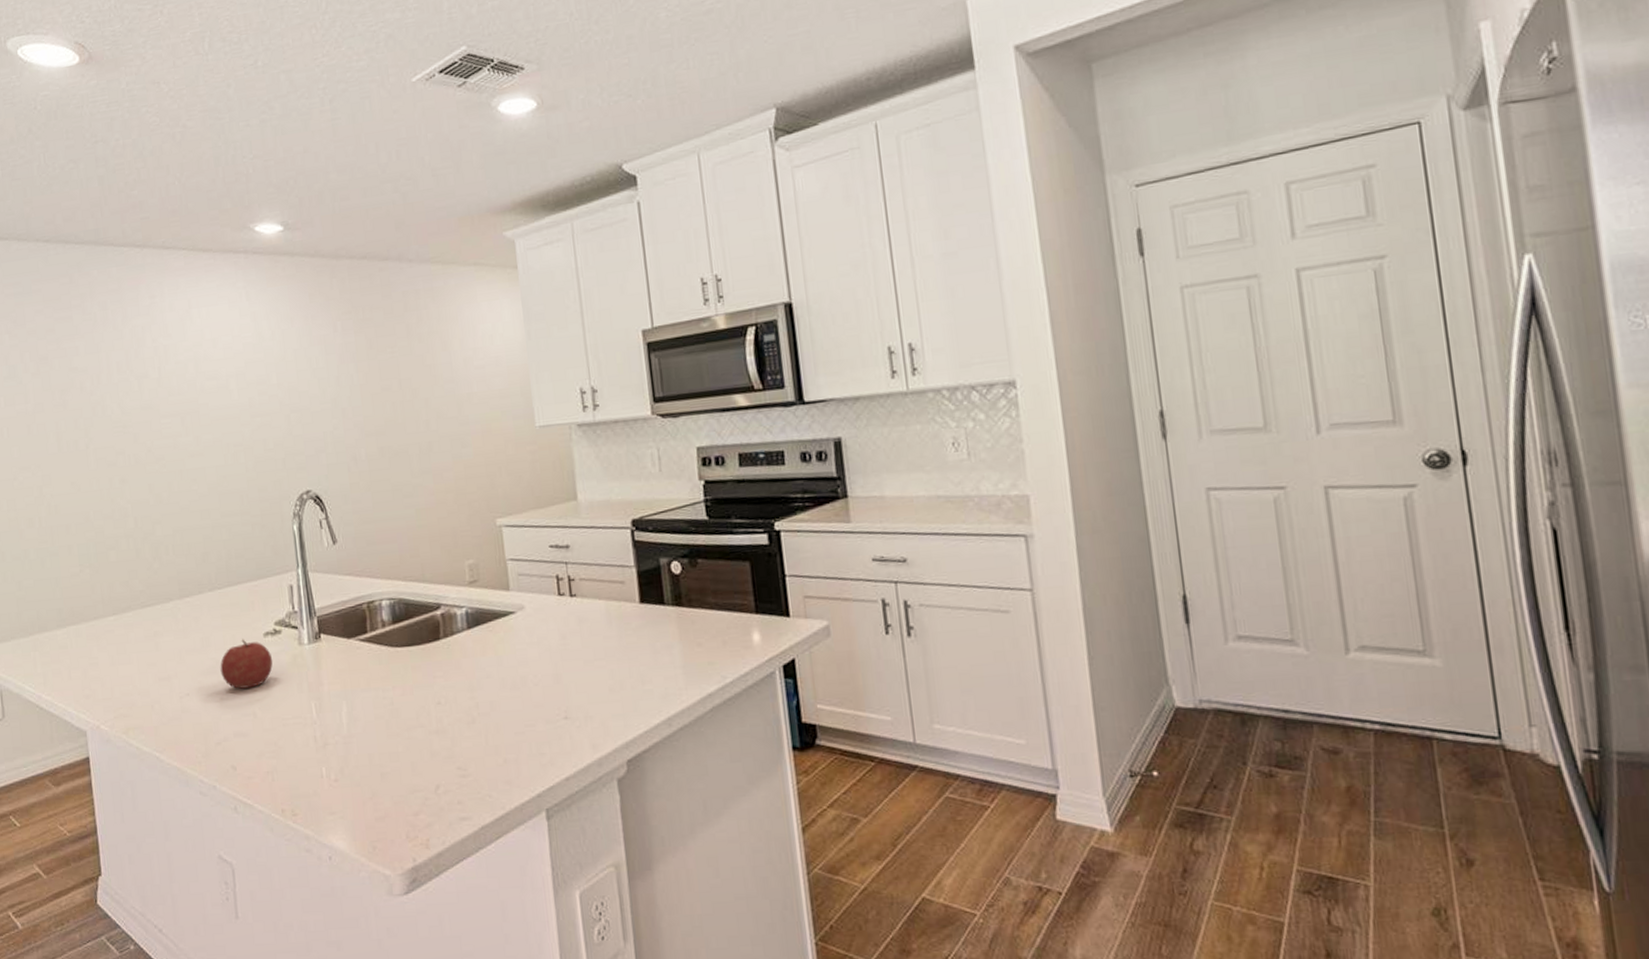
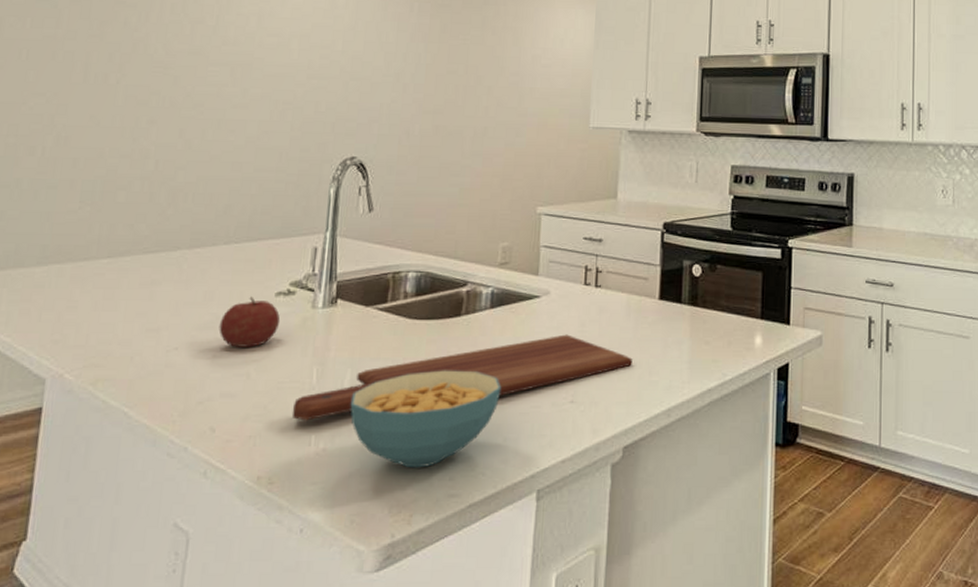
cutting board: none [299,648,622,755] -> present [291,334,632,421]
cereal bowl: none [351,694,493,794] -> present [350,370,502,468]

